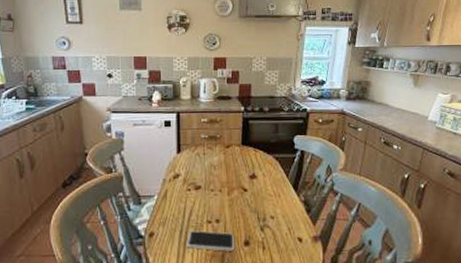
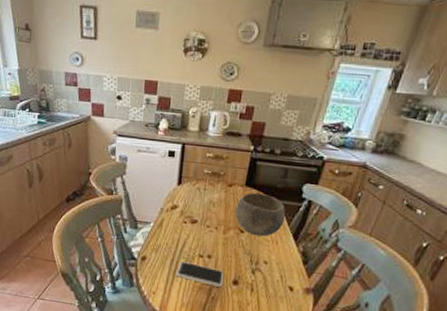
bowl: none [236,149,283,193] -> present [235,192,286,237]

